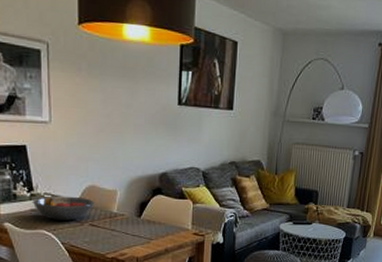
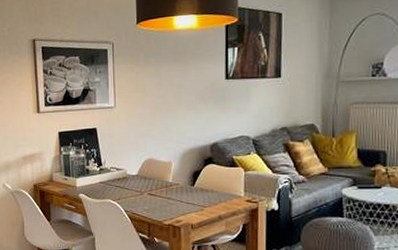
fruit bowl: present [32,196,95,220] -> none [101,169,152,191]

